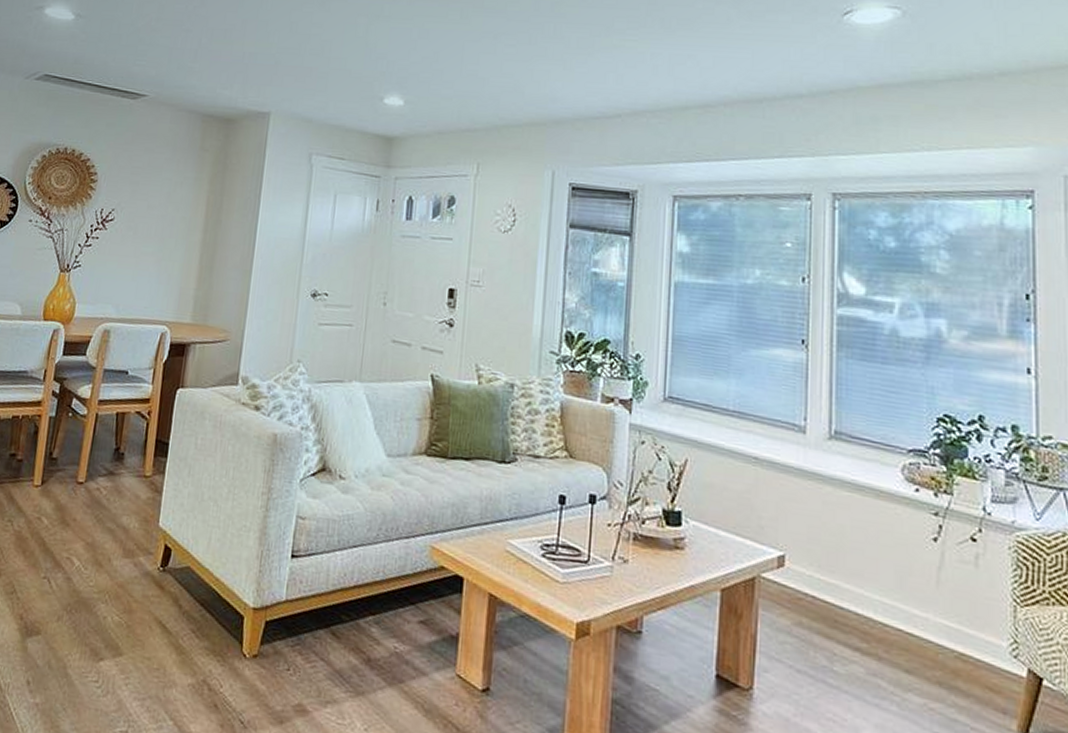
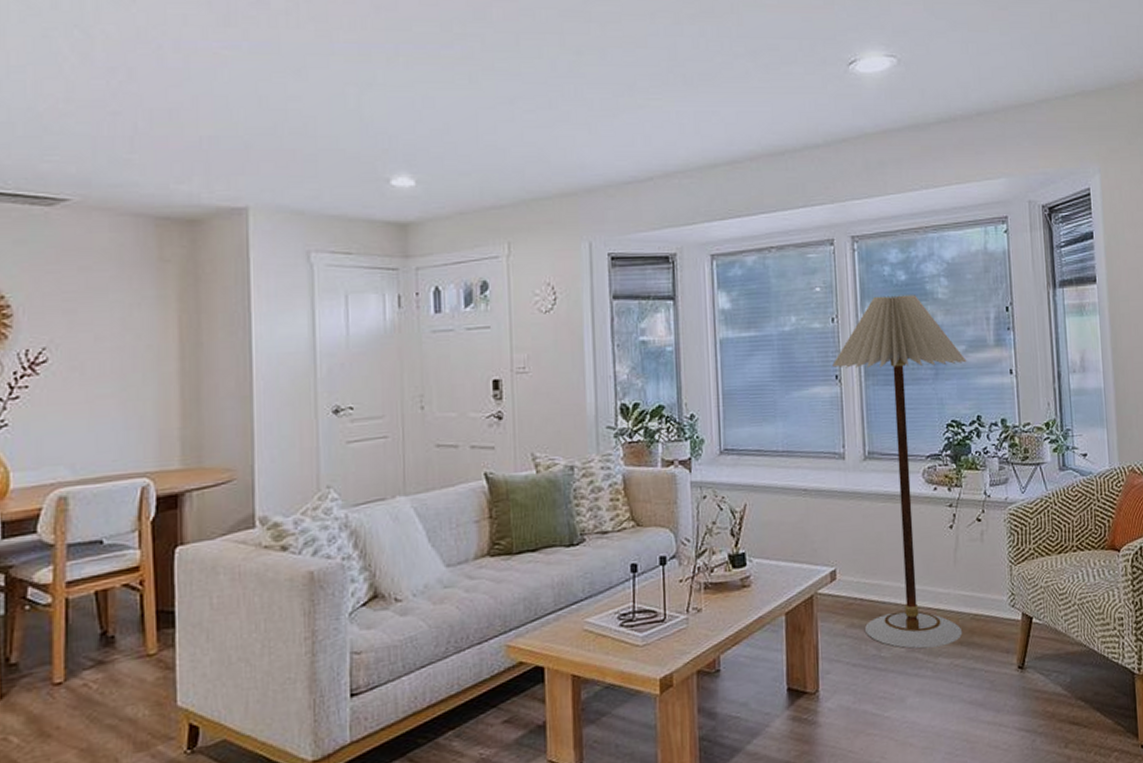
floor lamp: none [799,260,969,681] -> present [832,294,967,649]

